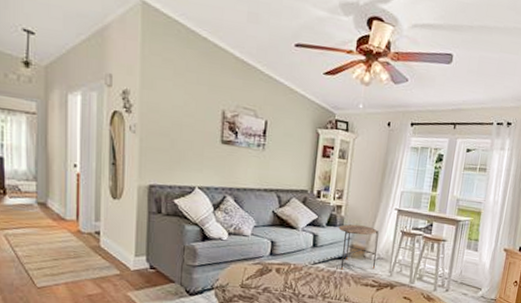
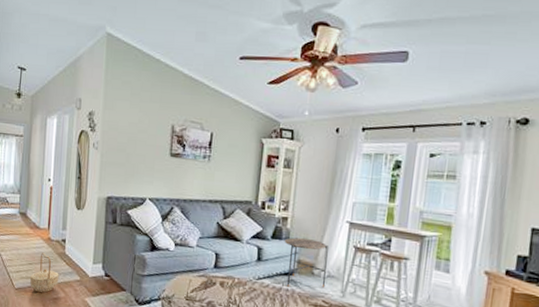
basket: none [55,247,94,291] -> present [29,253,59,293]

